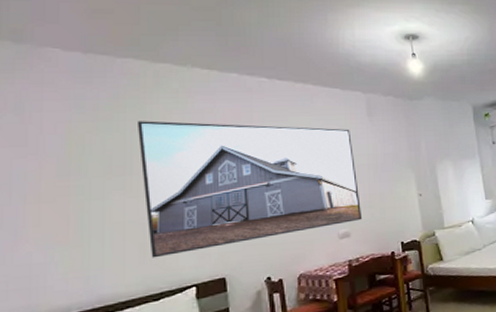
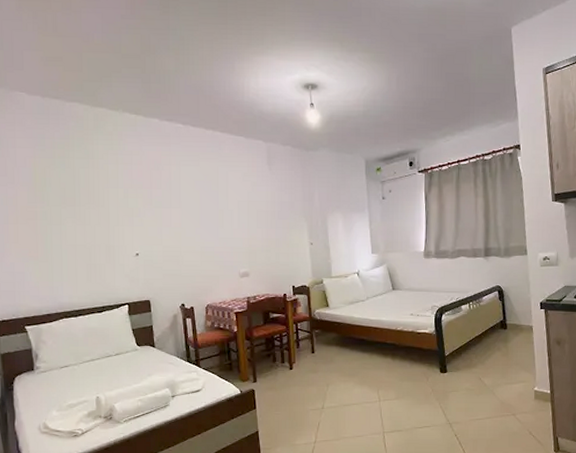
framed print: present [138,121,363,258] -> none [83,159,260,278]

